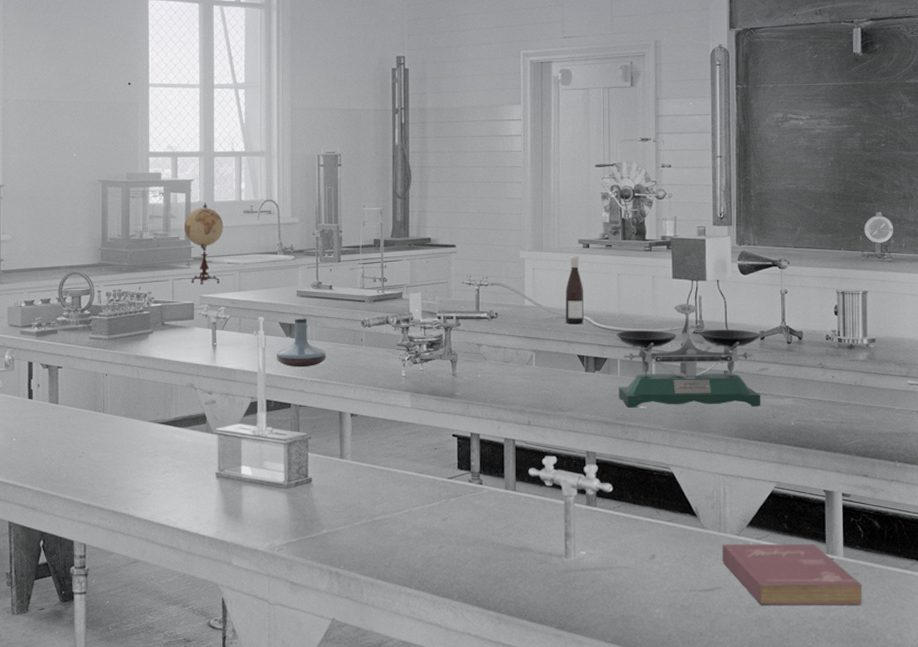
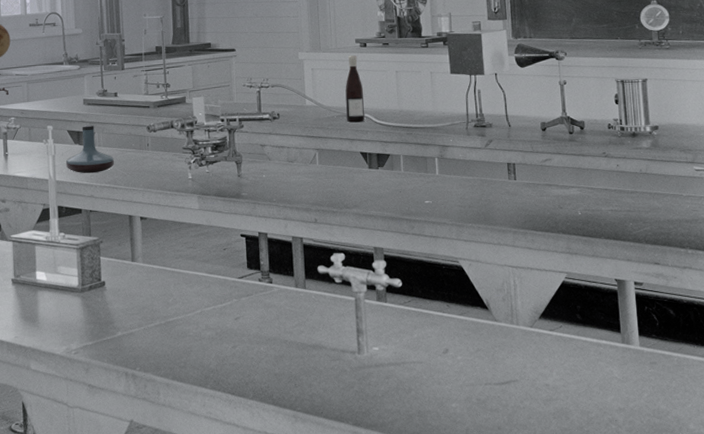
balance scale: present [616,304,761,408] -> none [397,98,547,203]
book: present [721,543,863,605] -> none [515,334,662,396]

